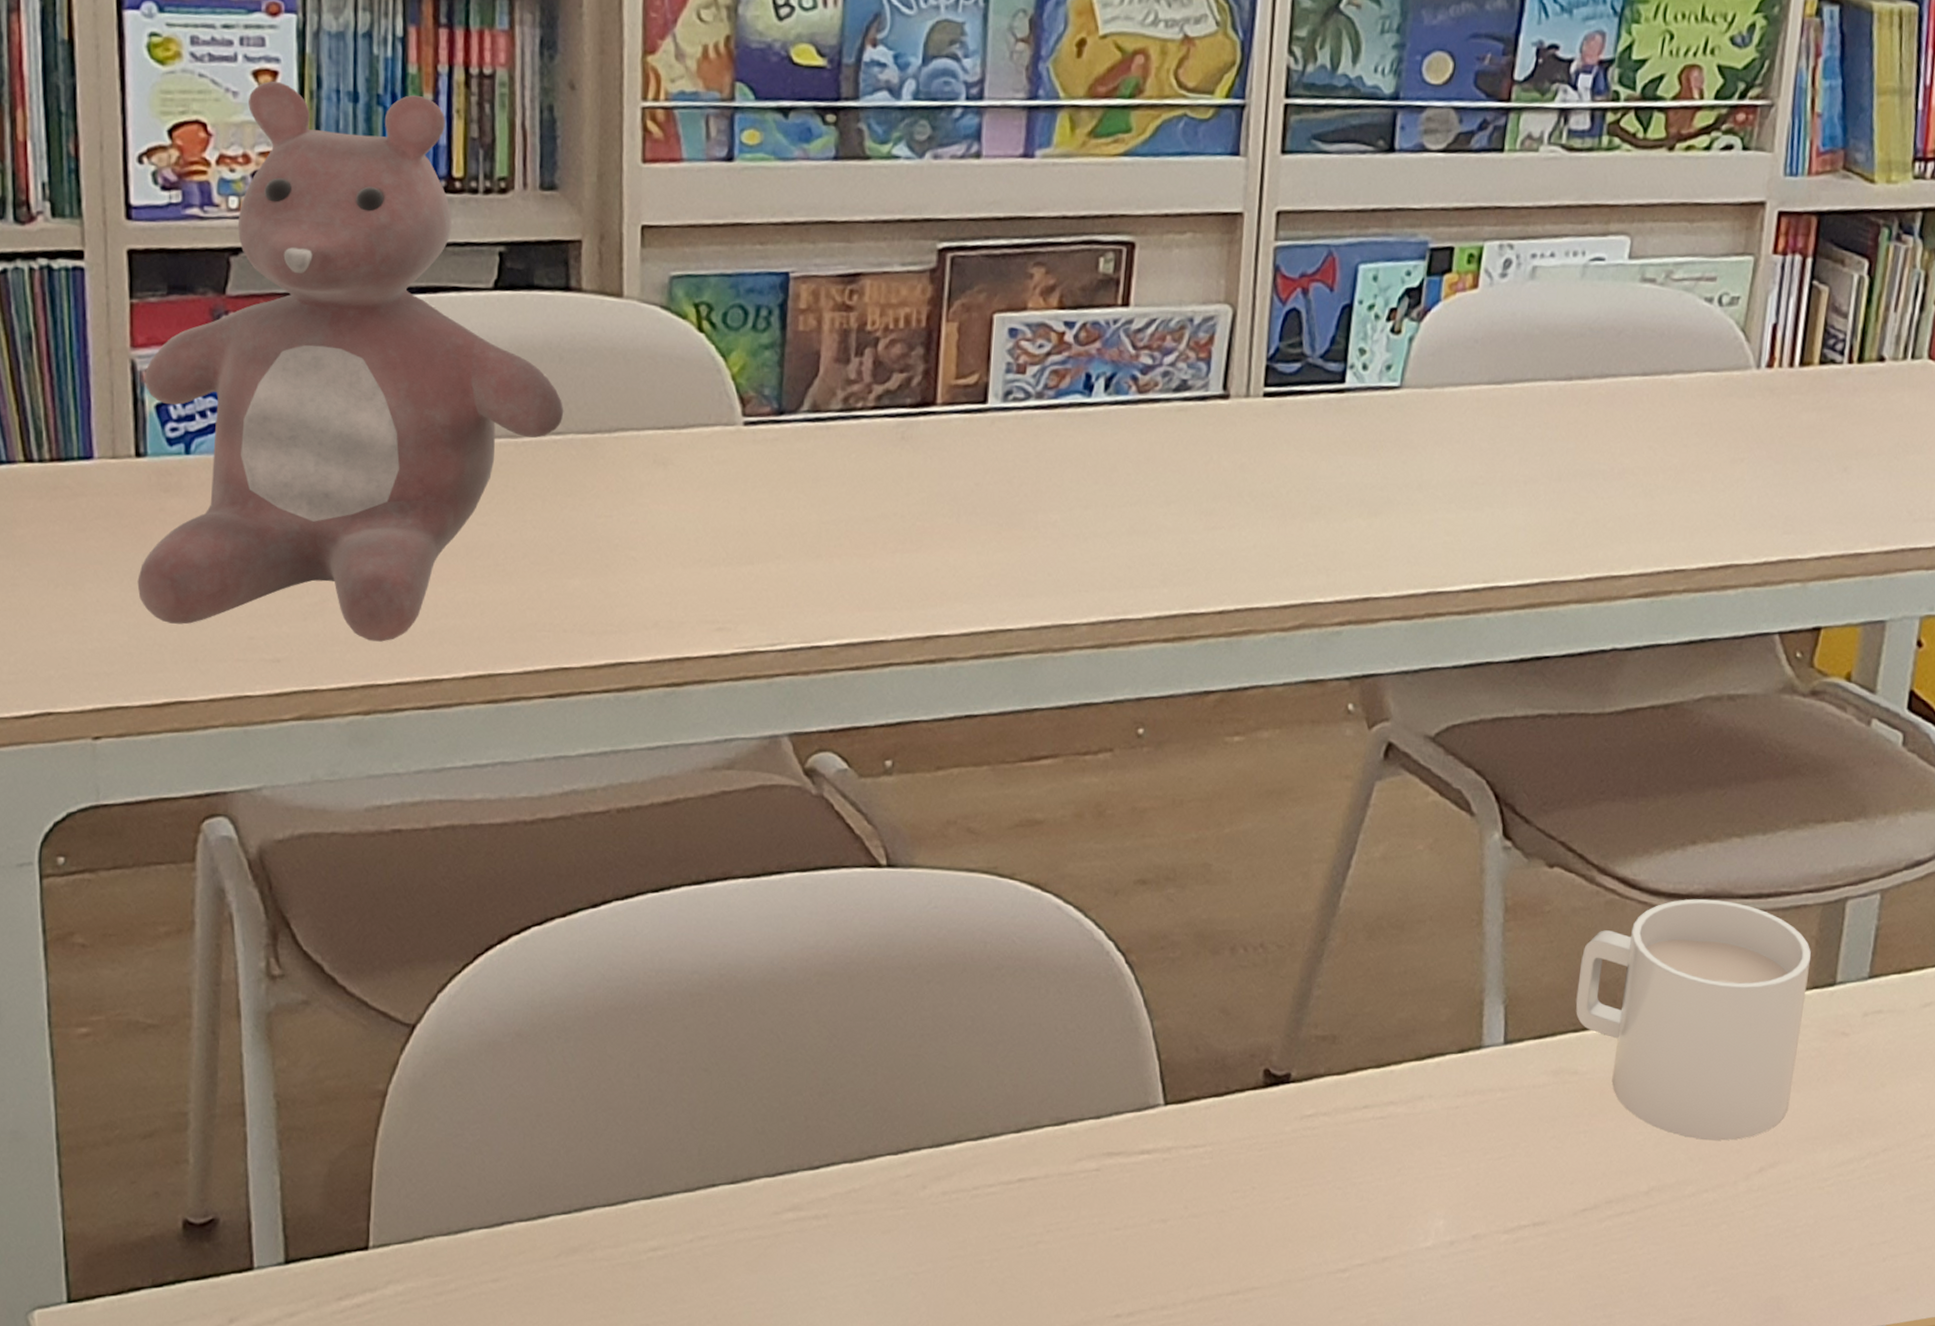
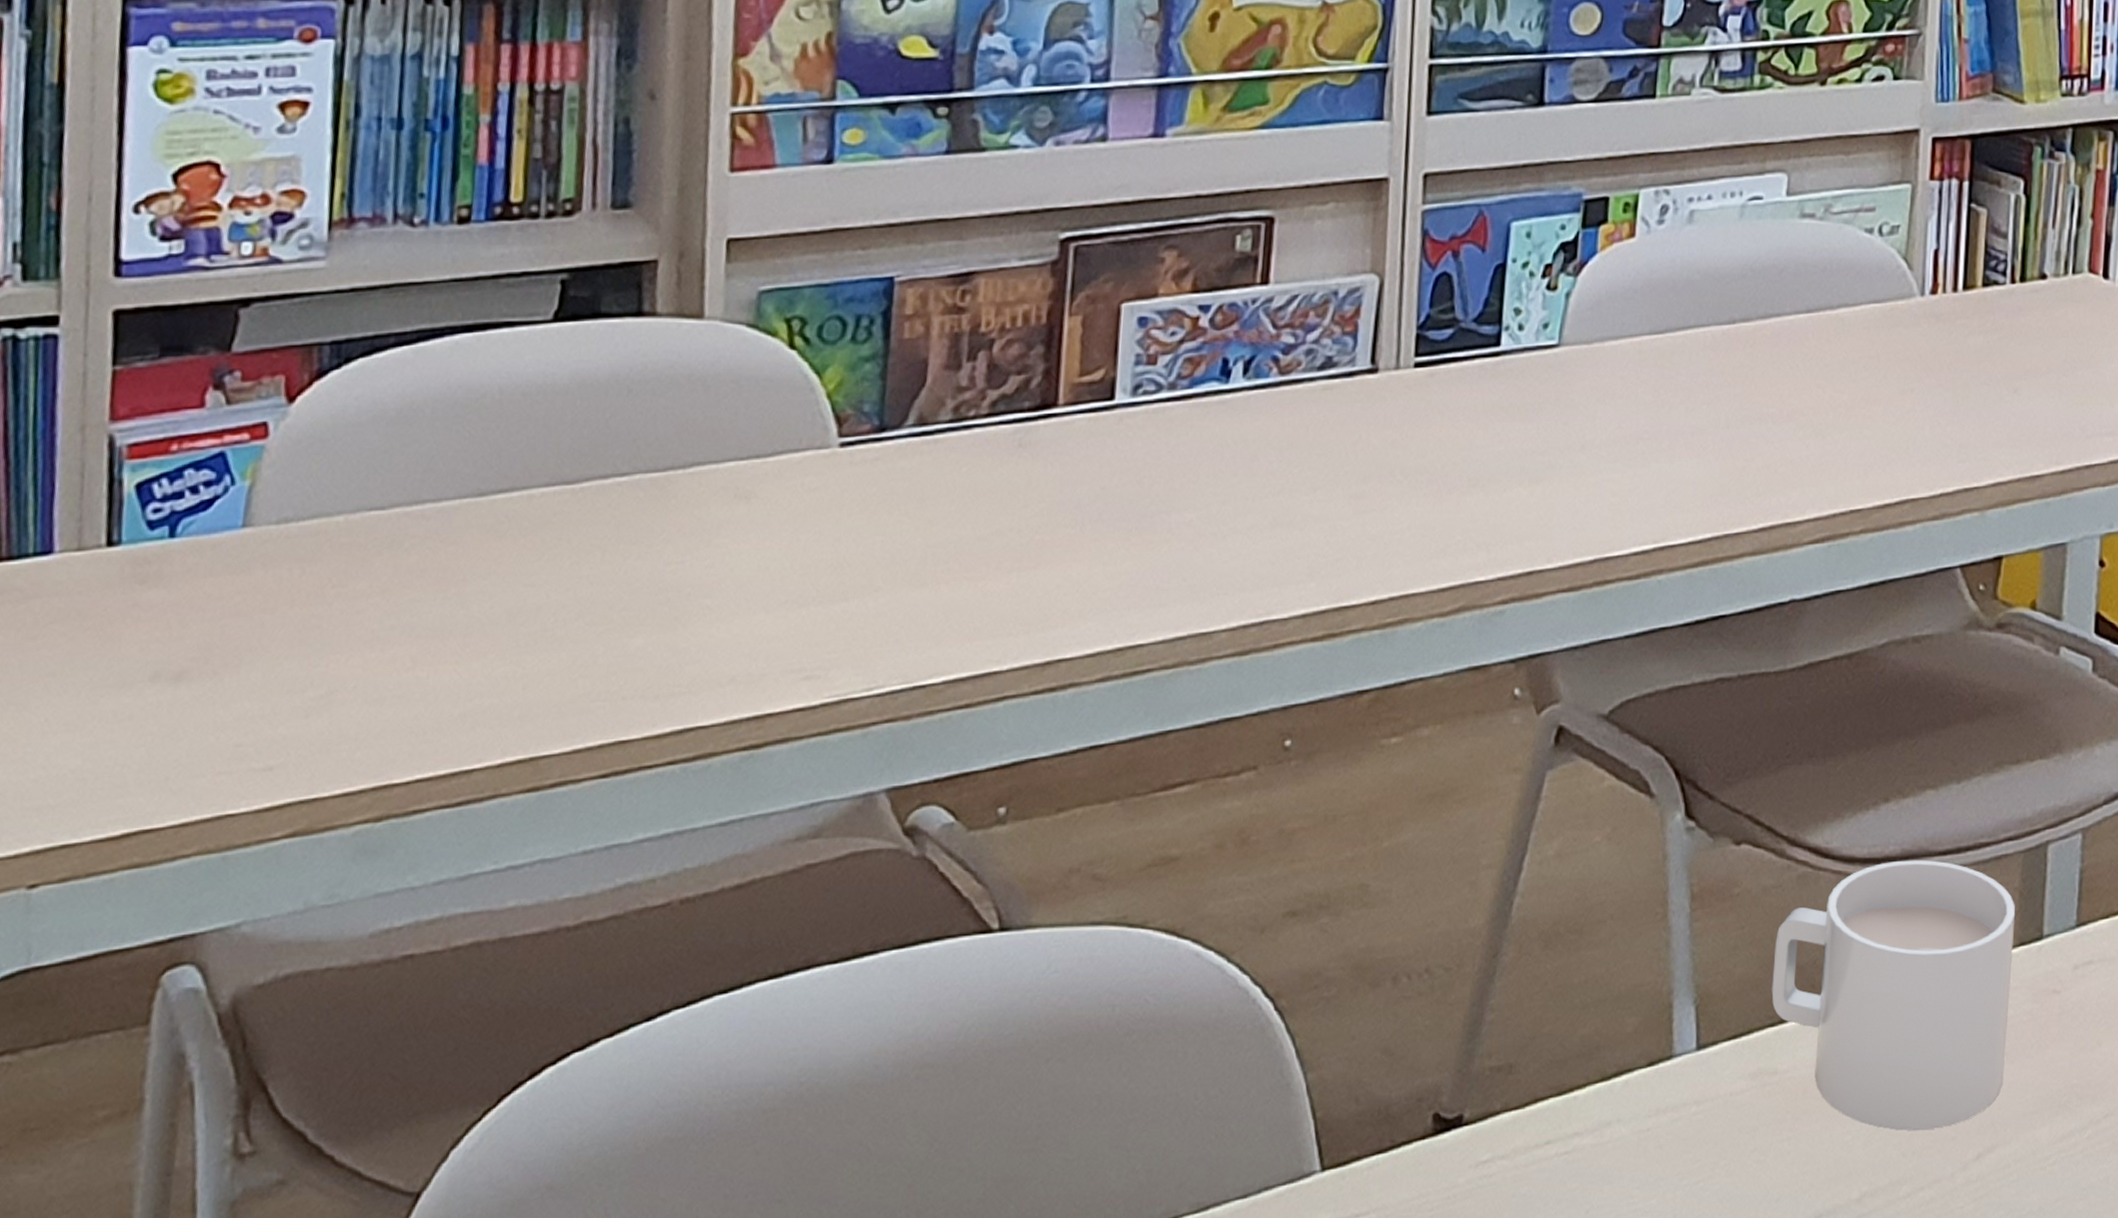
stuffed animal: present [137,81,564,642] -> none [98,113,631,738]

